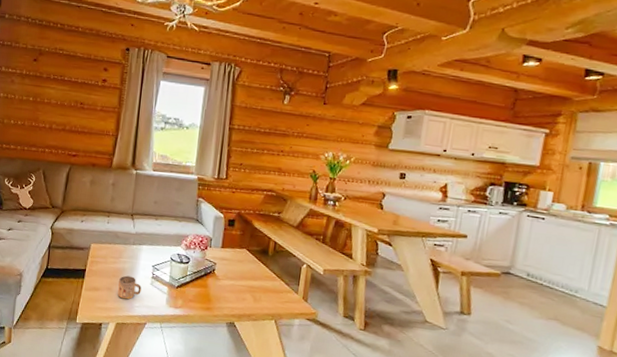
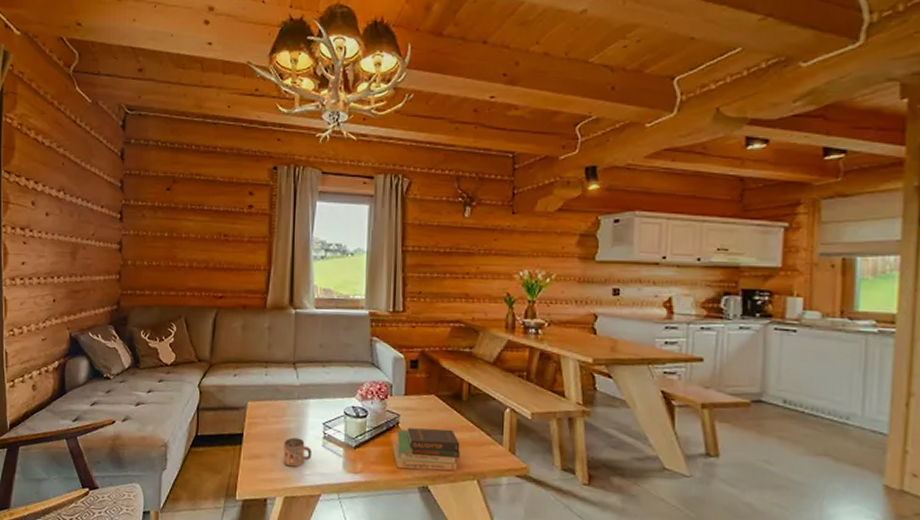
books: none [208,274,264,312] -> present [393,428,460,471]

